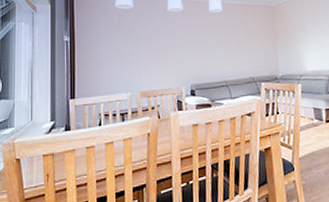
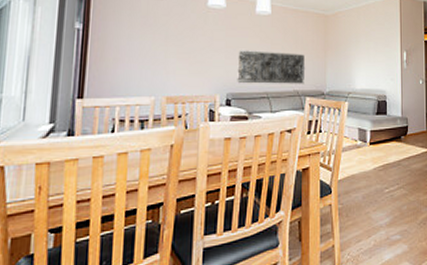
relief panel: none [197,43,259,76] -> present [237,49,306,84]

